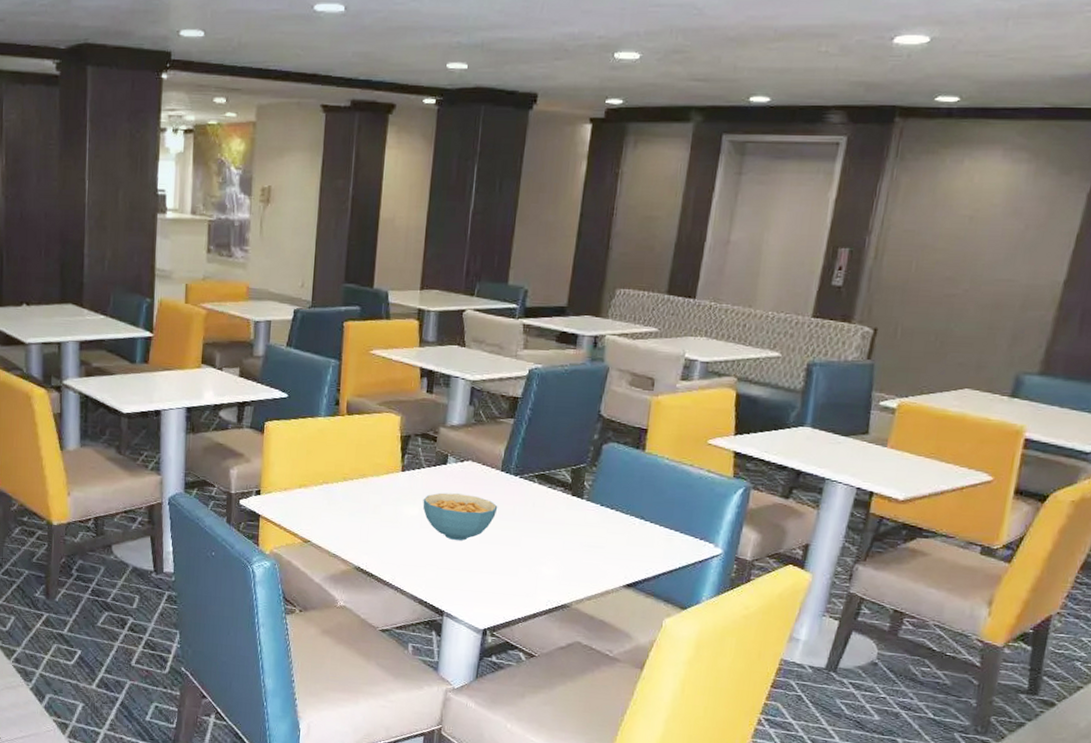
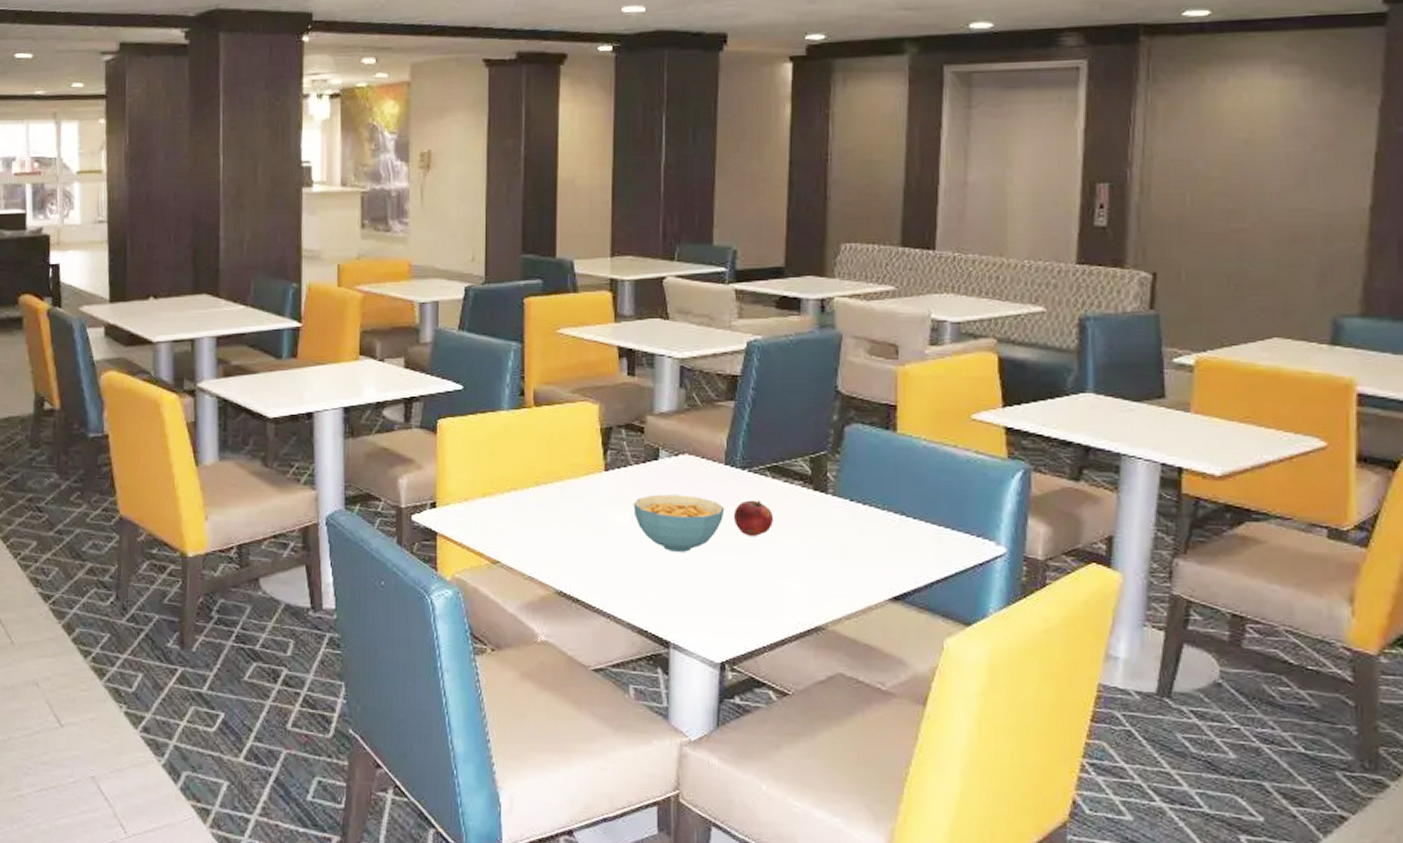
fruit: none [504,501,537,531] -> present [733,500,774,536]

